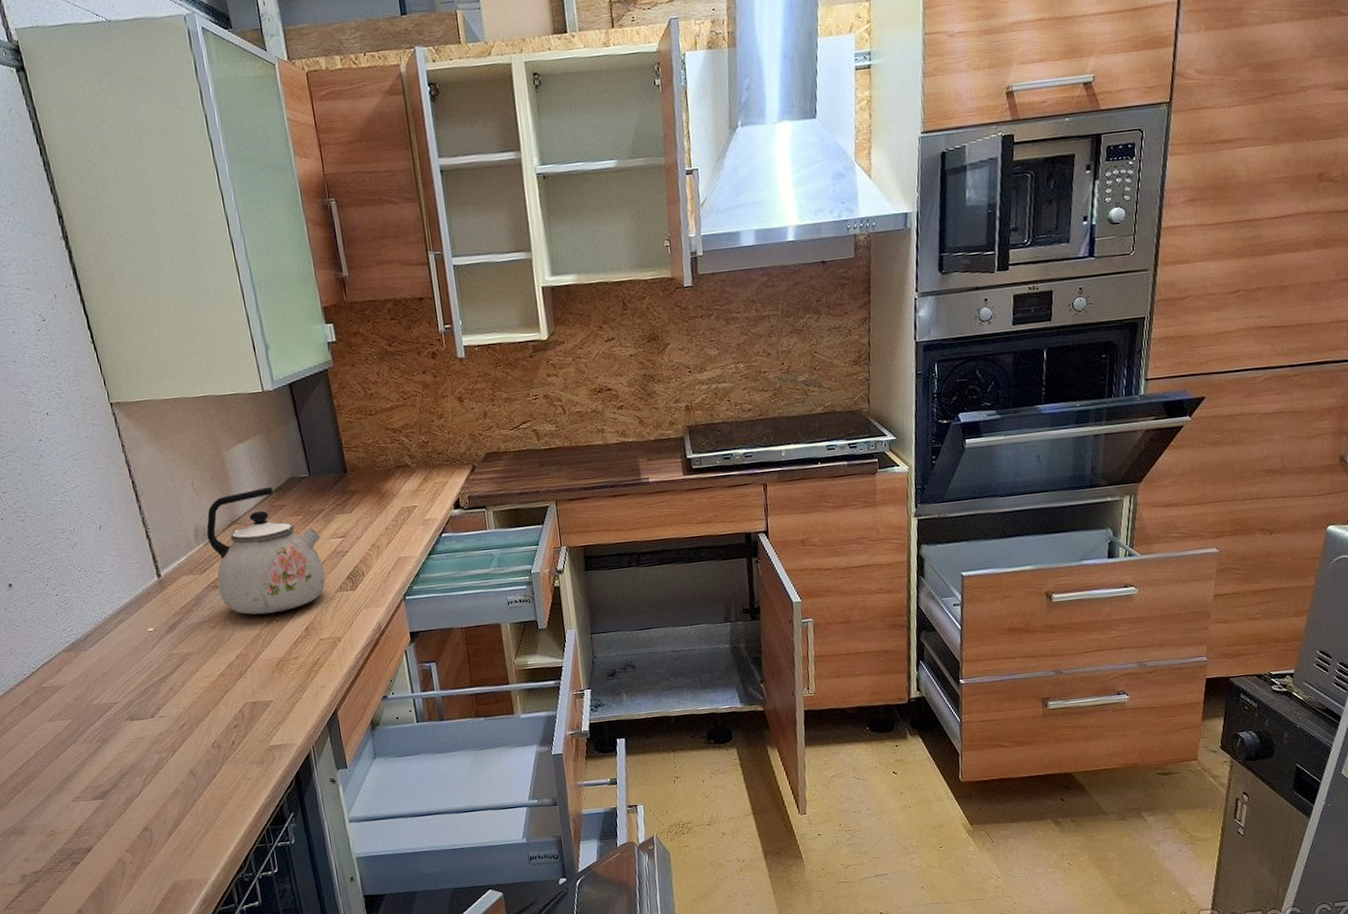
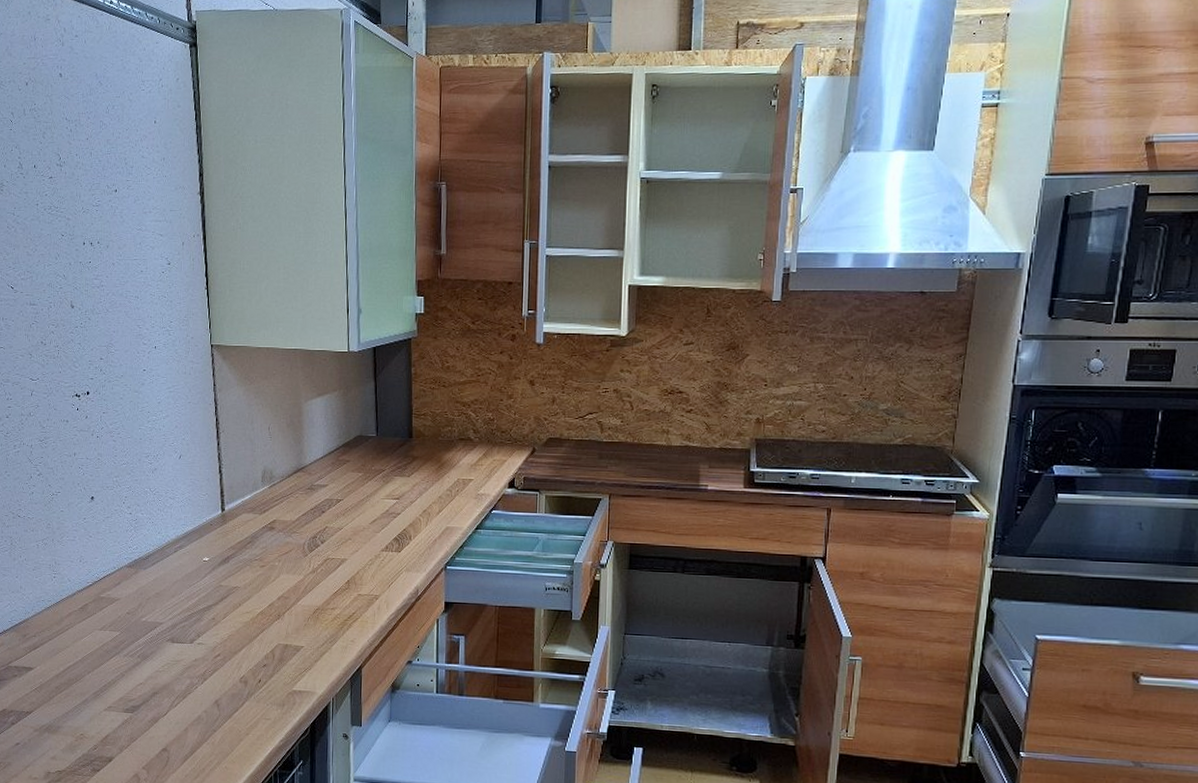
kettle: present [206,486,326,615] -> none [273,441,377,562]

